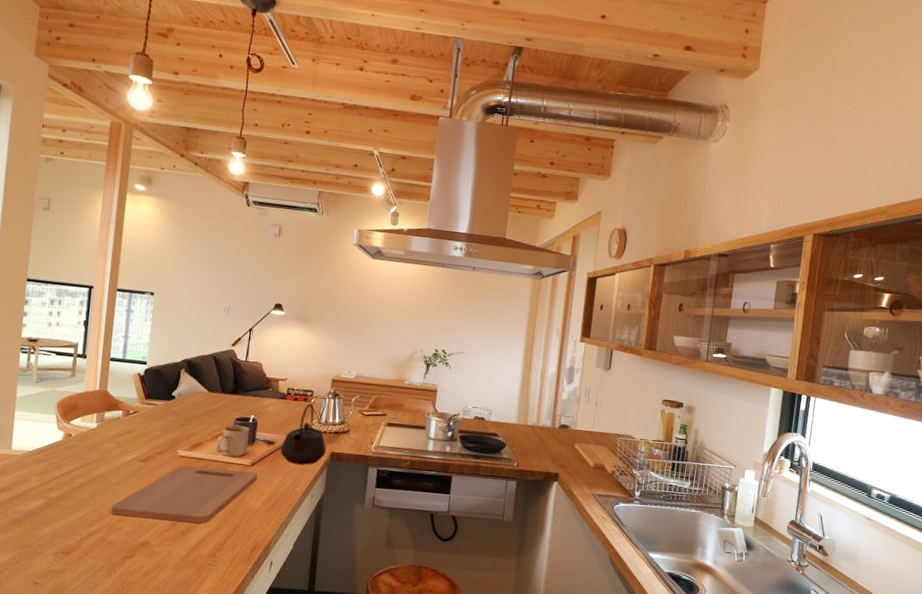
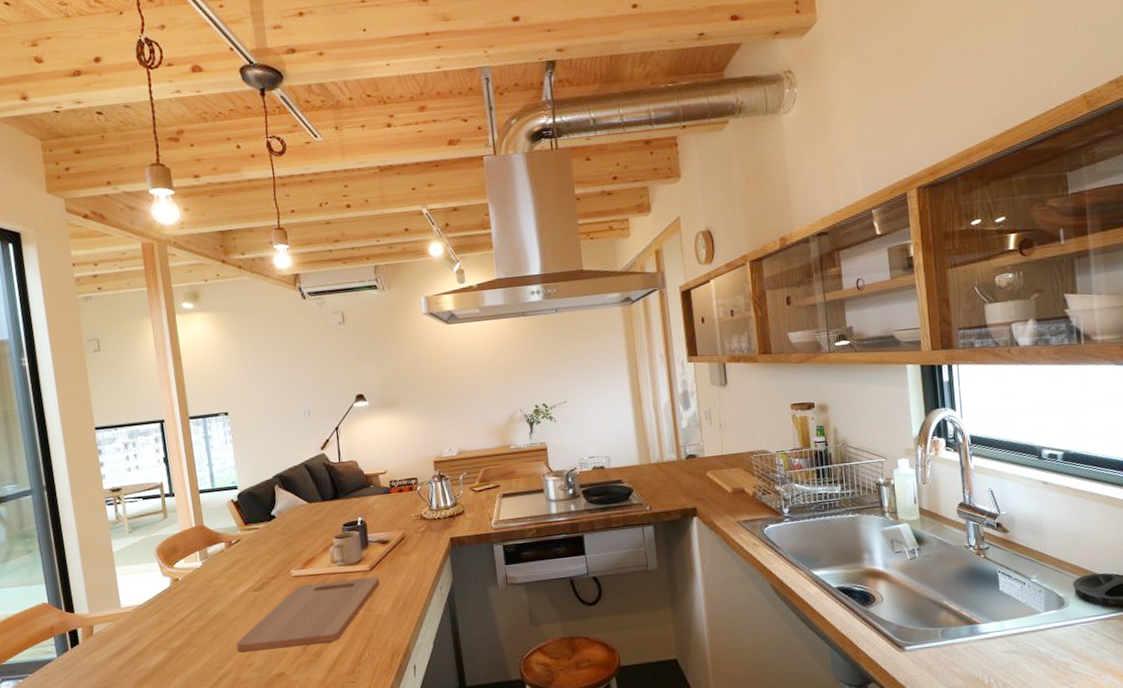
kettle: present [280,403,327,465] -> none [396,492,446,559]

